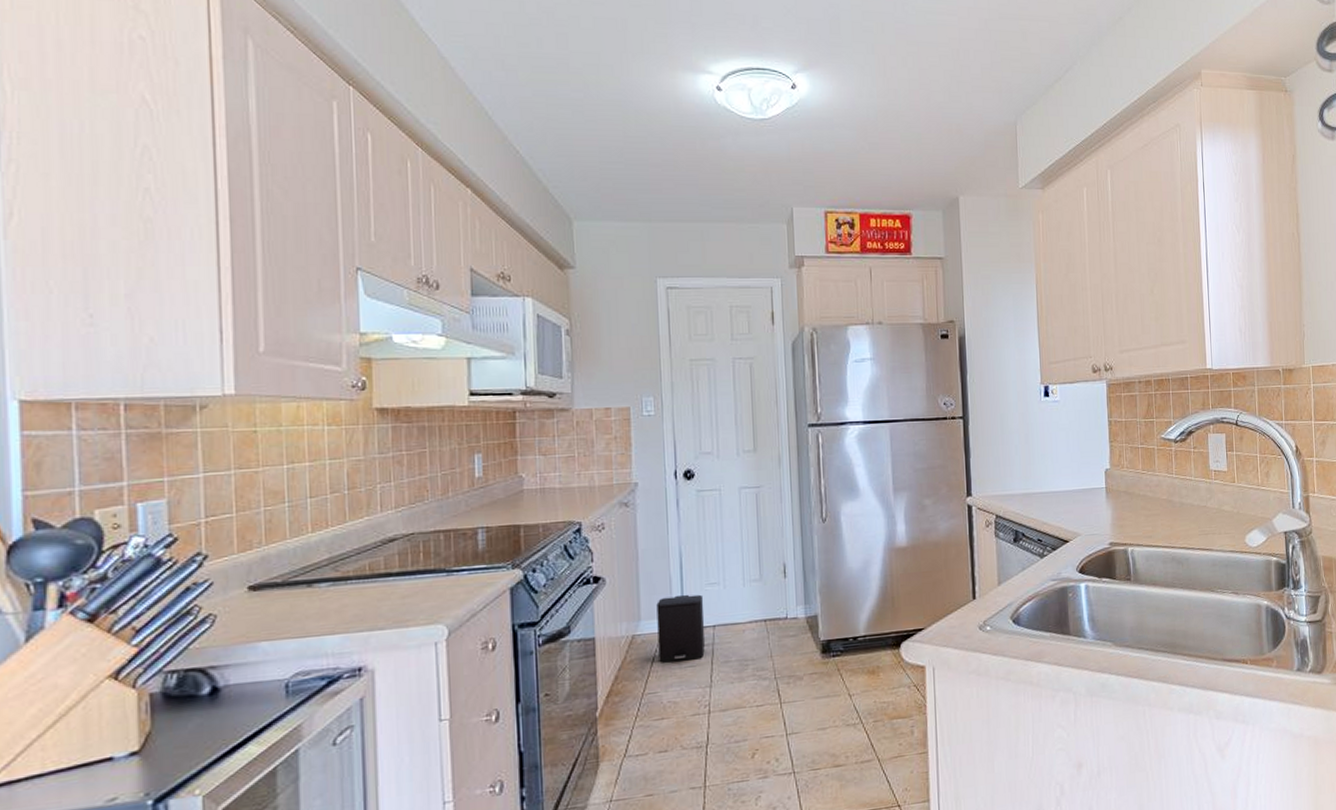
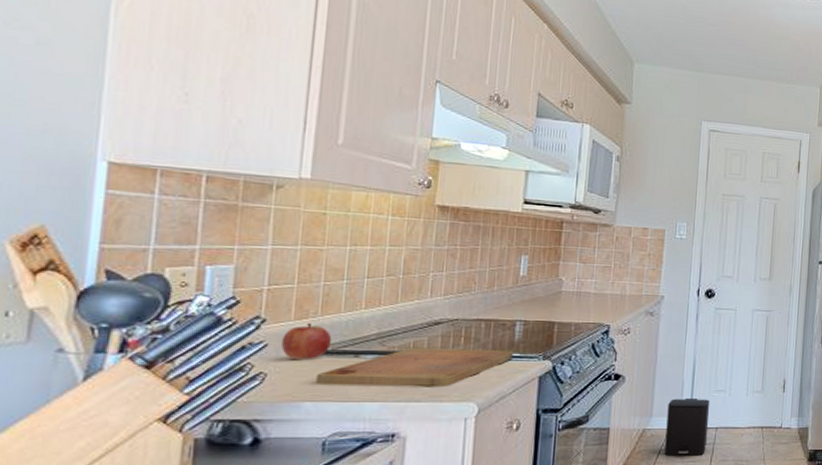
fruit: none [227,554,281,596] -> present [280,322,332,359]
cutting board: none [269,563,480,621] -> present [316,347,514,386]

